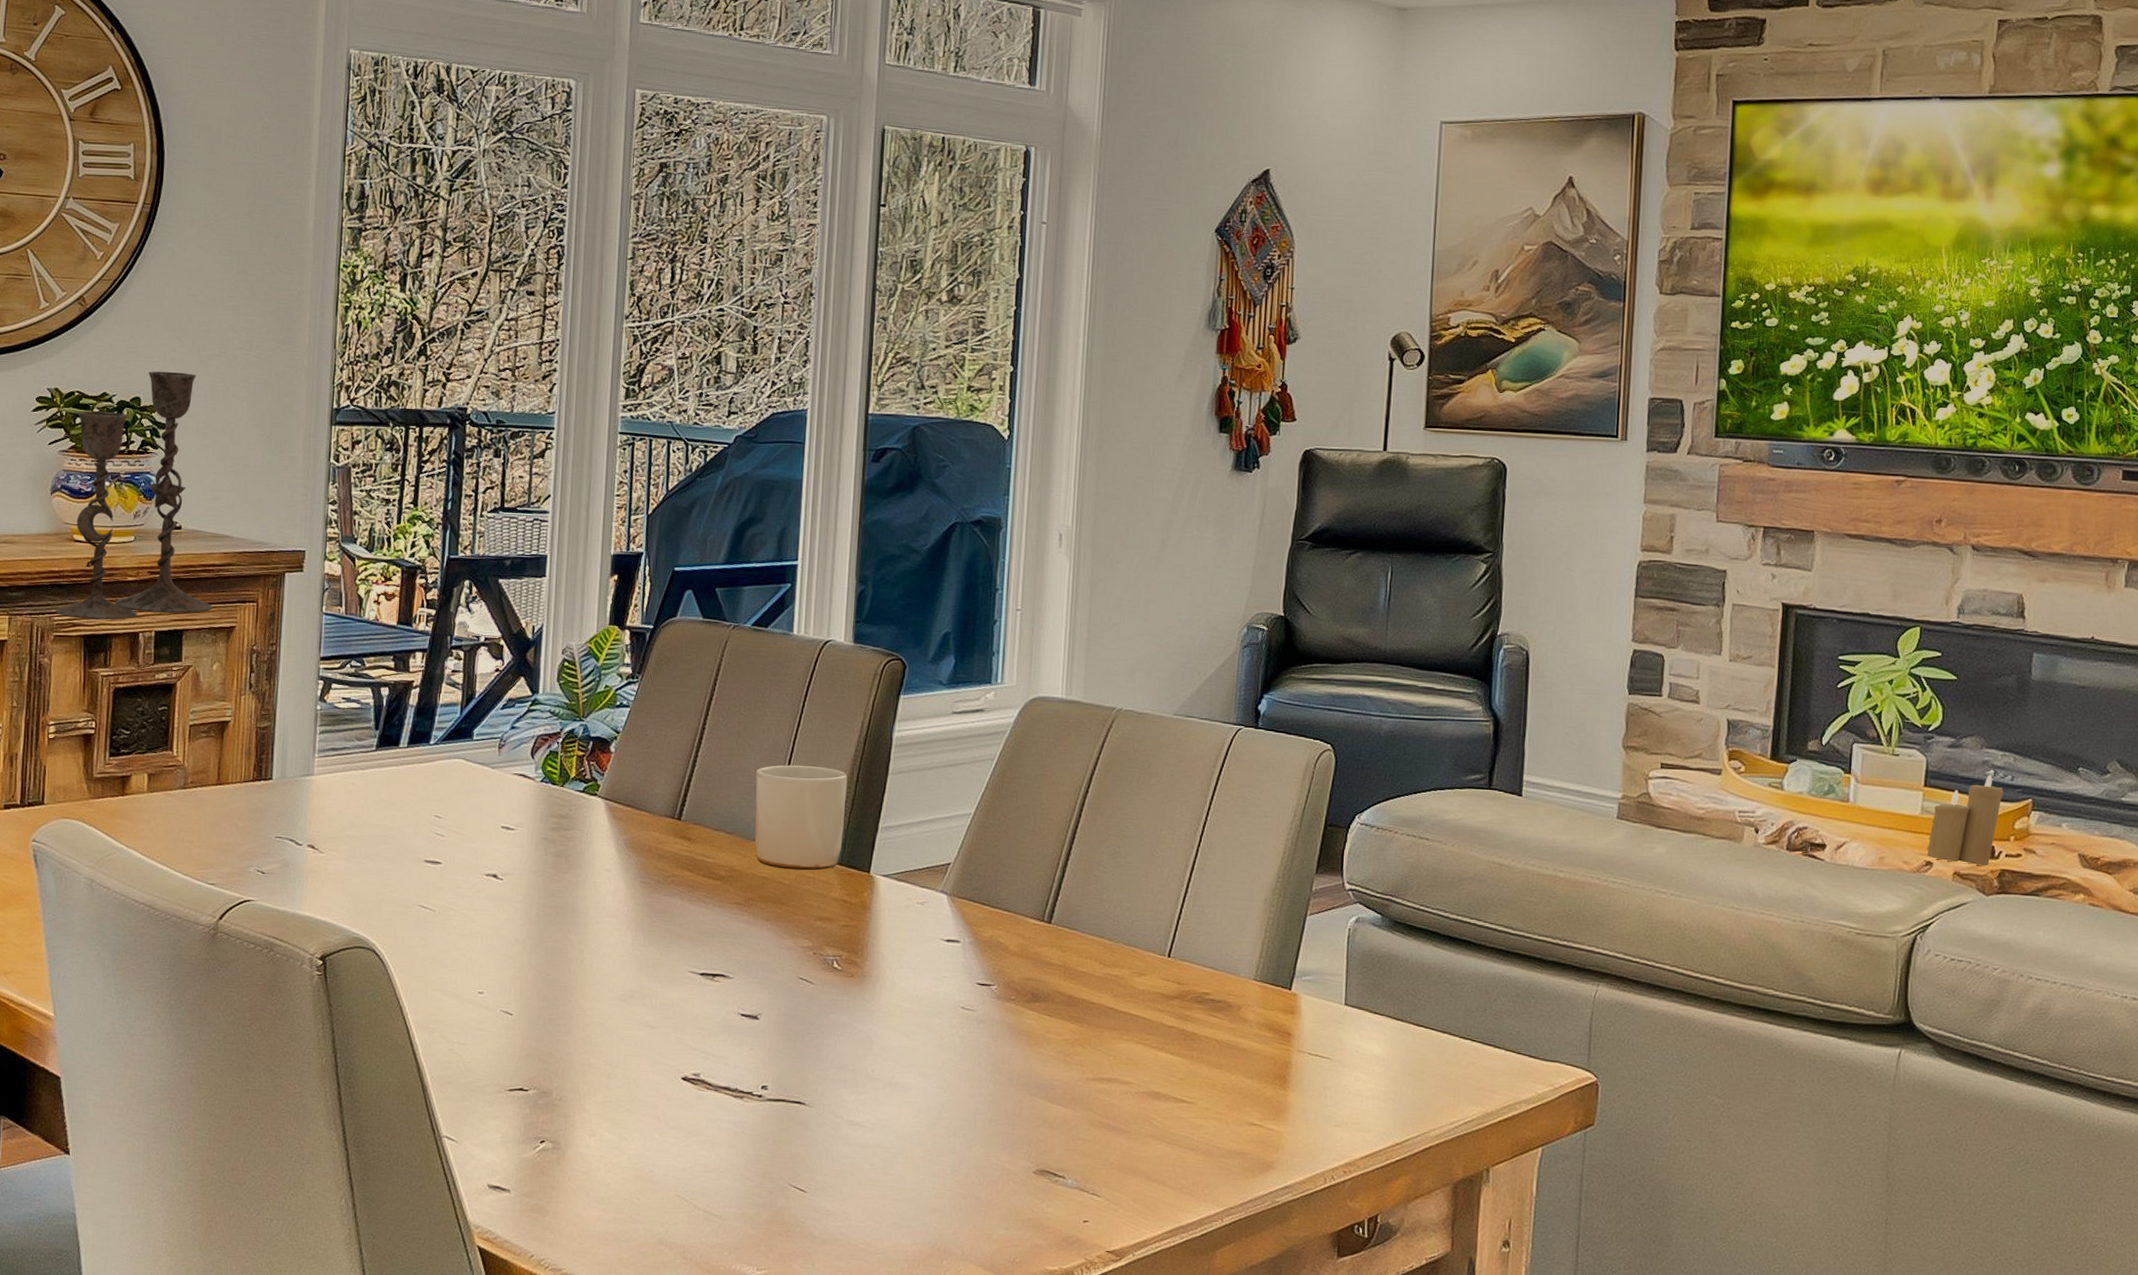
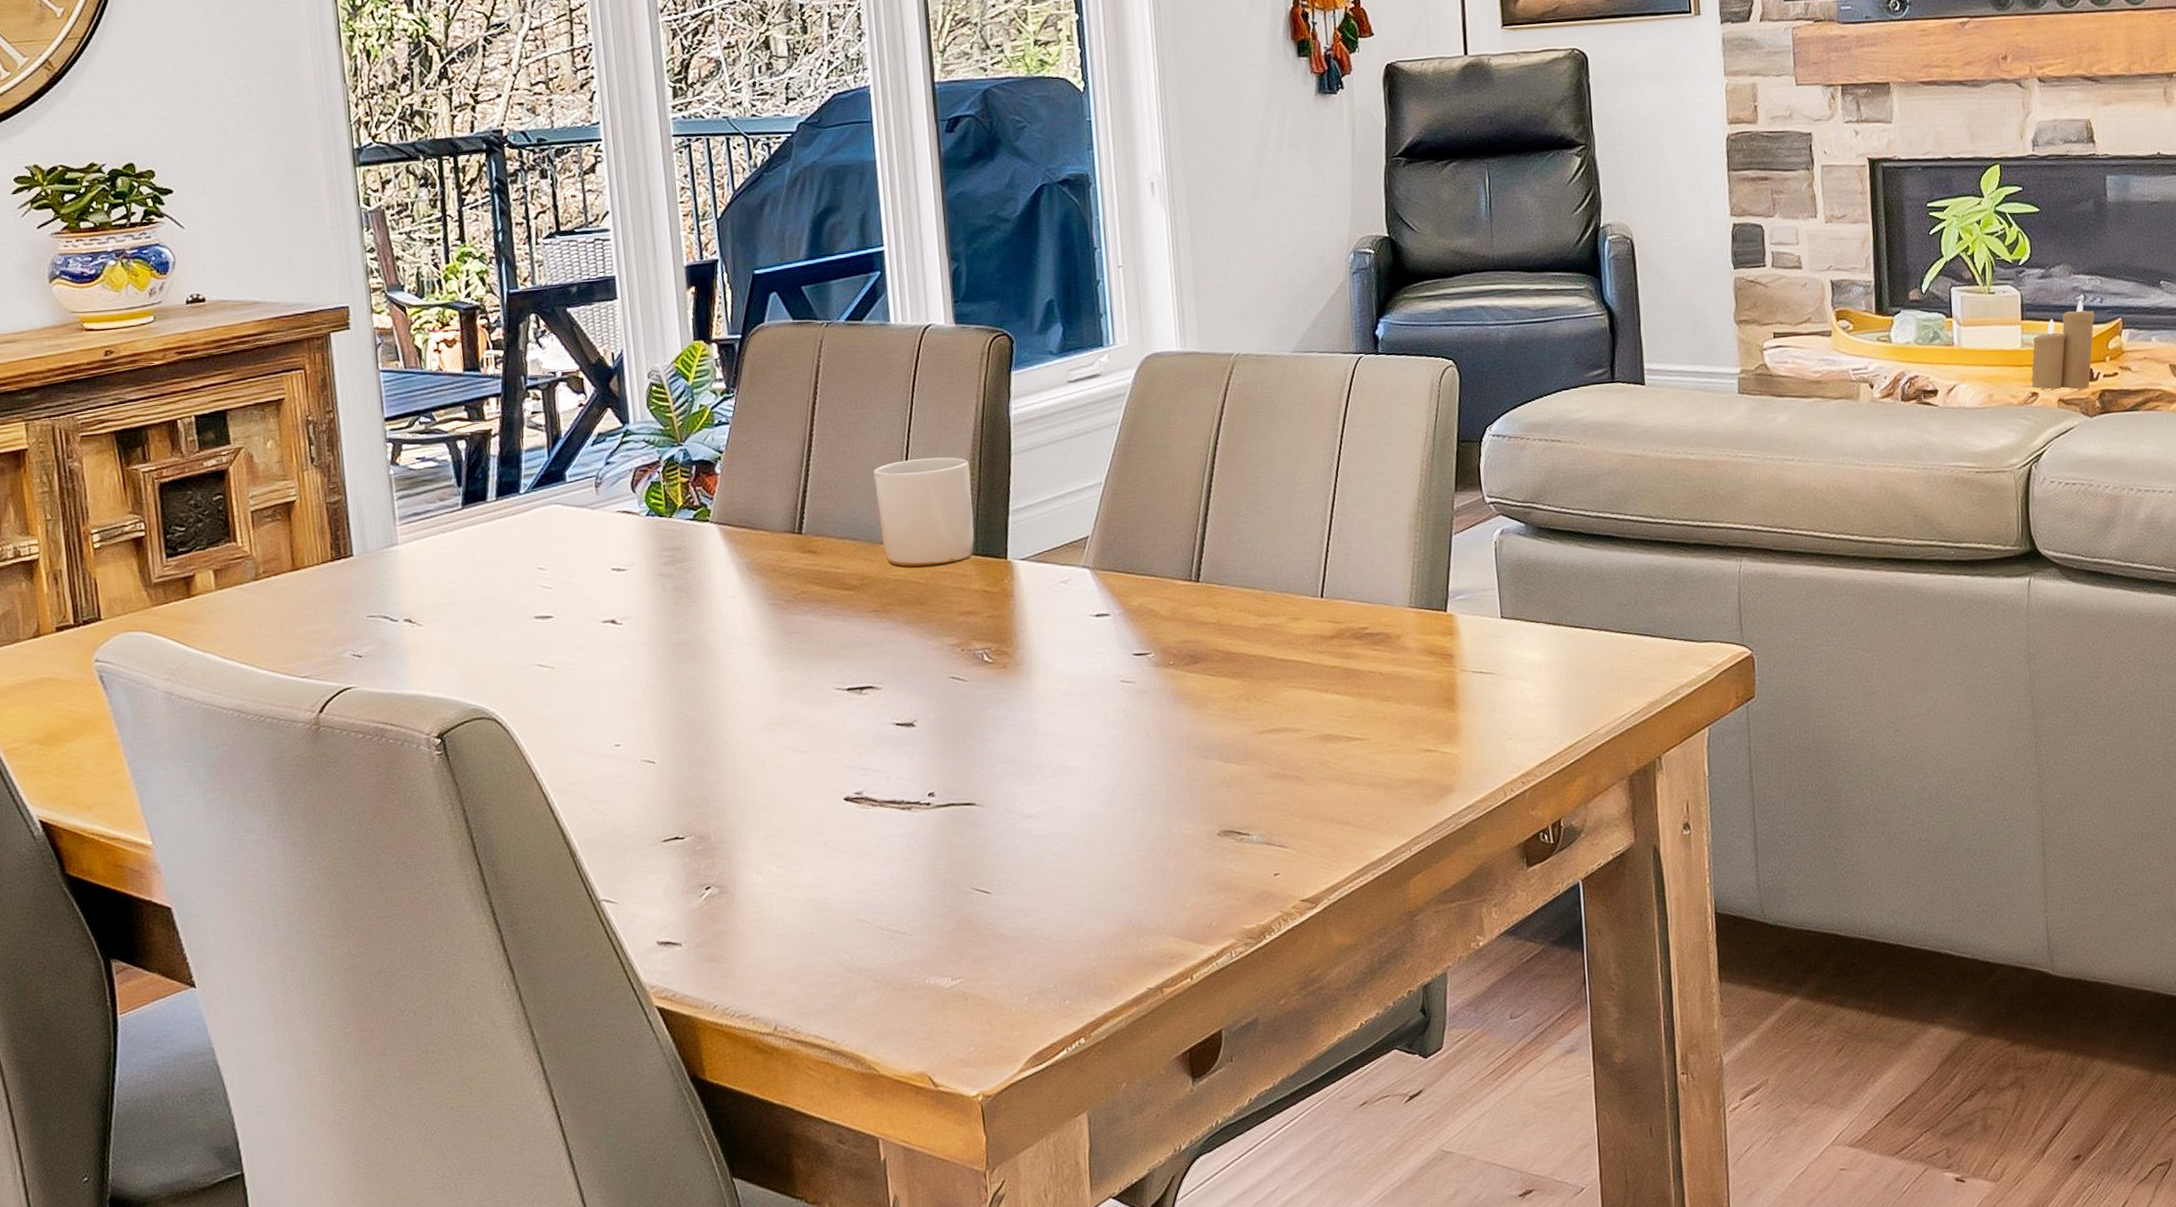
candlestick: present [55,371,213,620] -> none [65,130,255,415]

